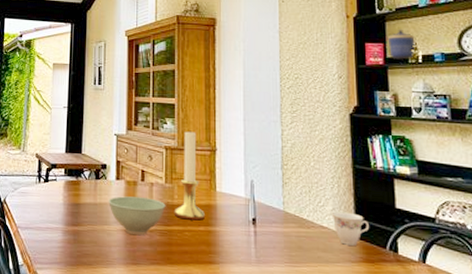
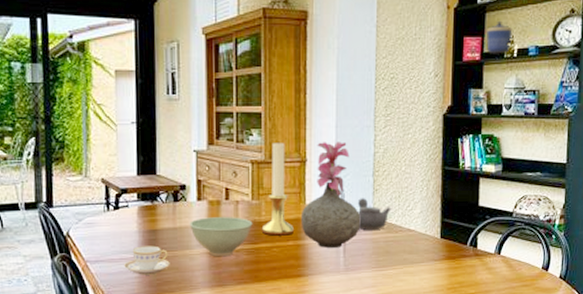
teacup: none [50,217,90,246] -> present [124,245,170,275]
vase: none [212,133,271,238] -> present [302,142,361,248]
teapot: none [267,190,302,223] -> present [357,198,391,230]
teacup: present [331,211,370,246] -> none [419,214,454,245]

